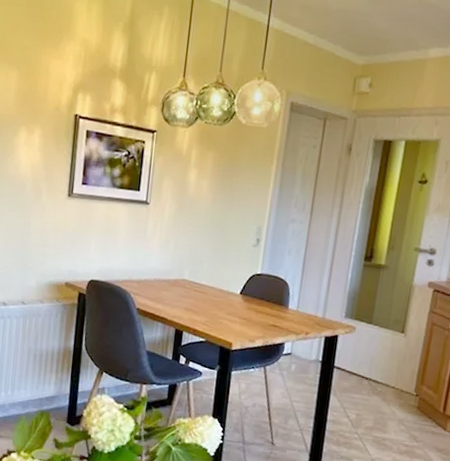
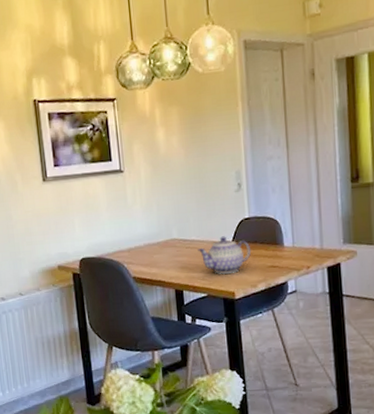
teapot: none [205,286,257,325] -> present [197,236,252,275]

